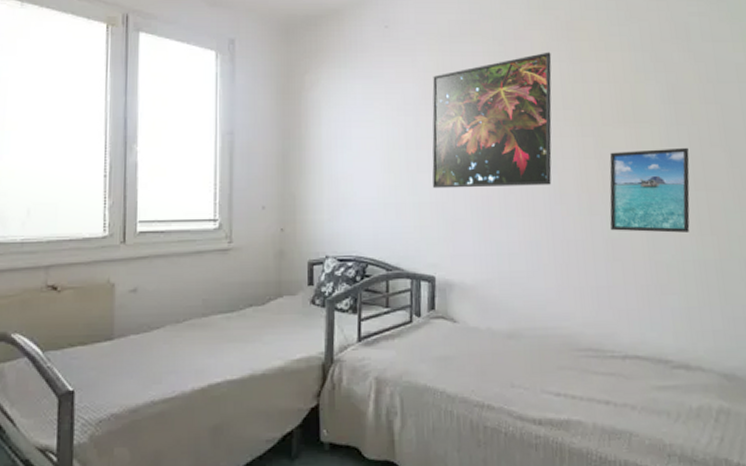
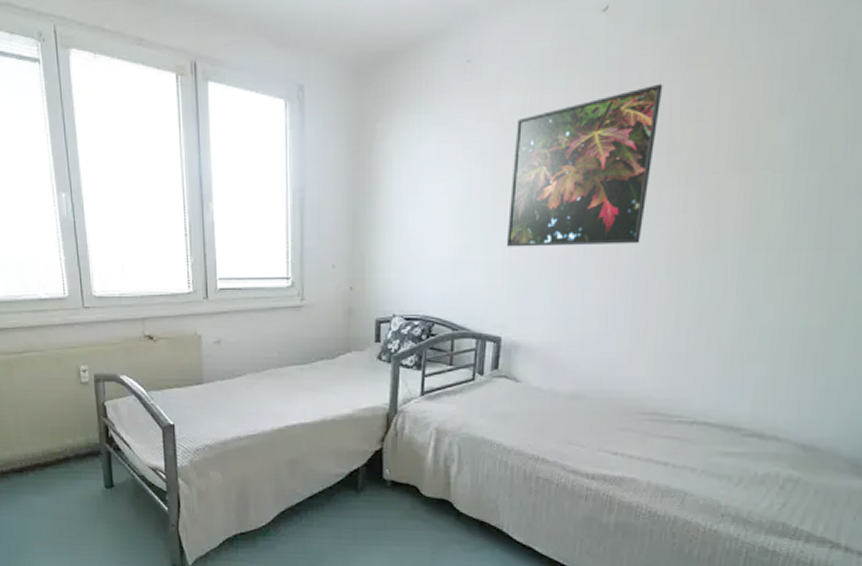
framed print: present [609,147,690,233] -> none [701,198,817,297]

